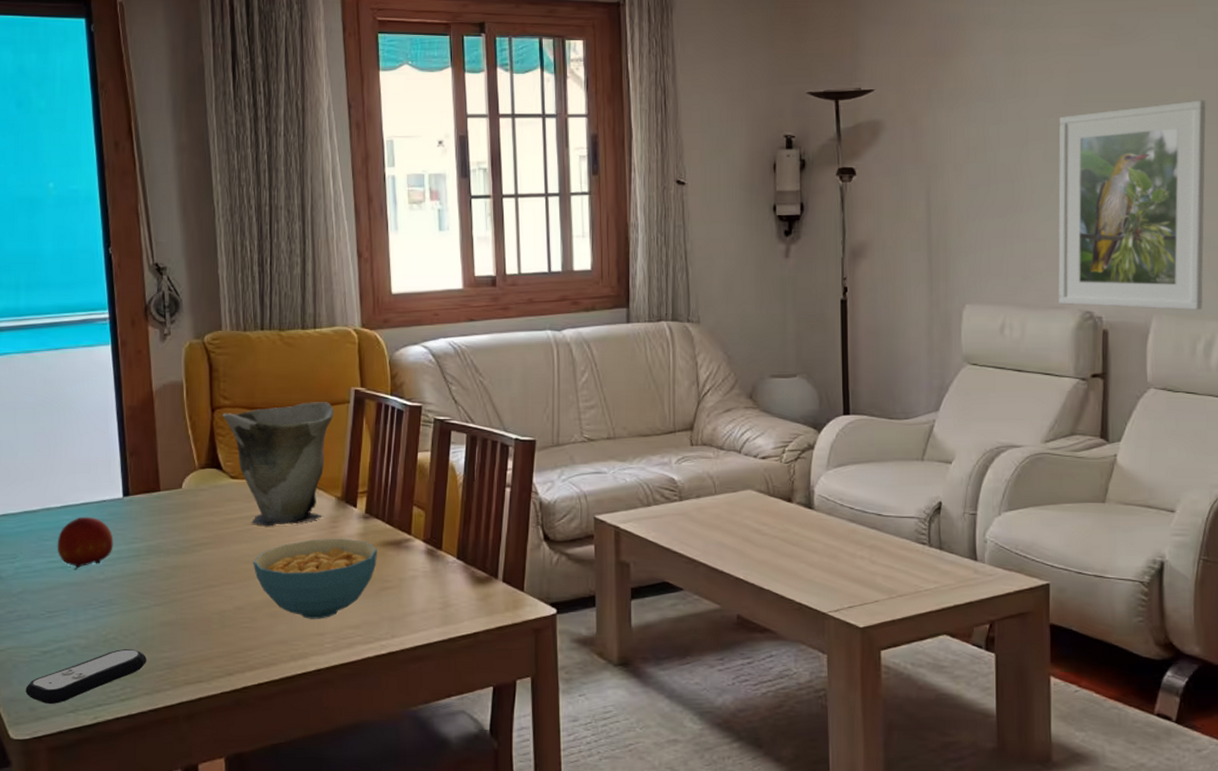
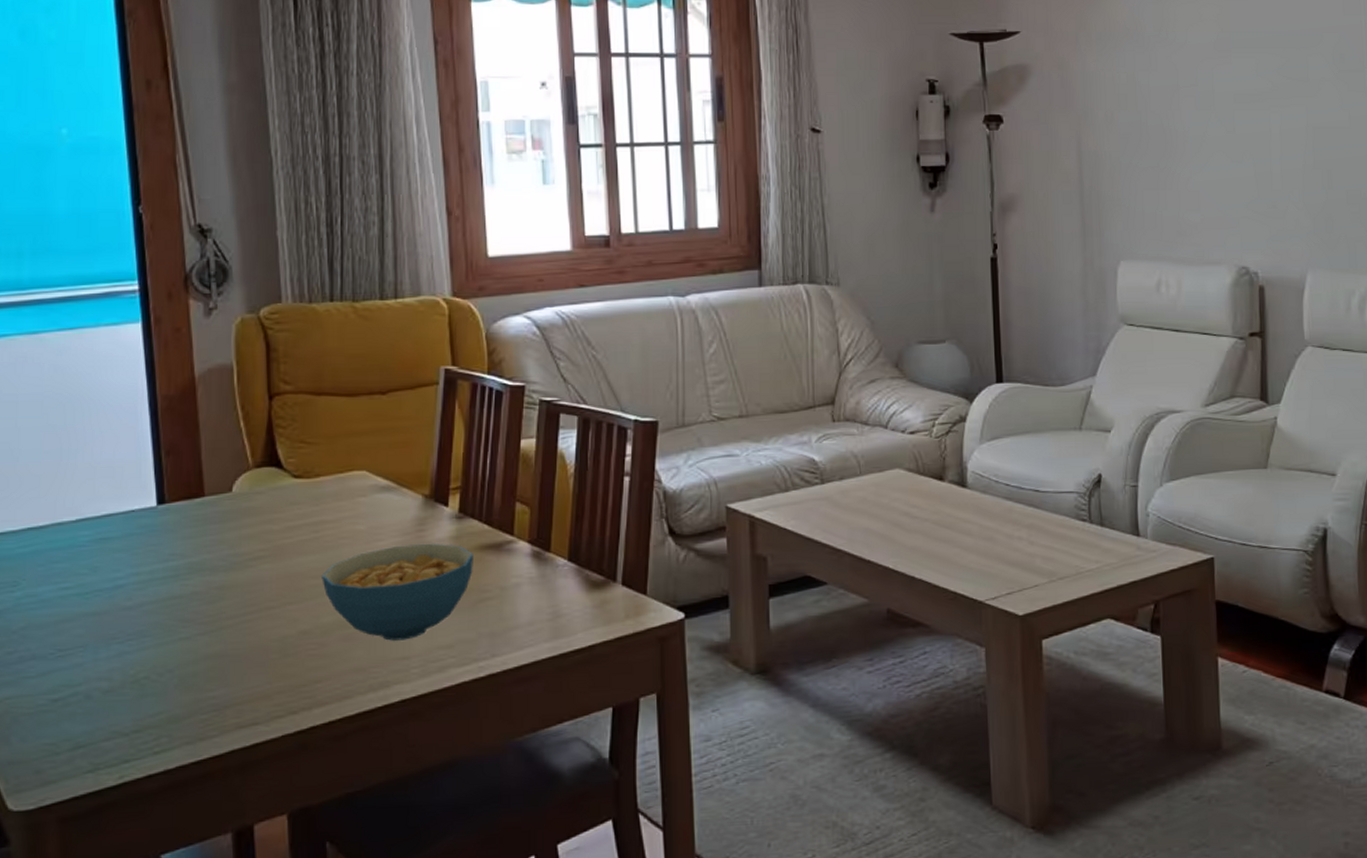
remote control: present [25,649,147,705] -> none [29,690,189,765]
fruit: present [57,516,114,570] -> none [71,531,145,597]
vase: present [222,402,334,527] -> none [283,384,420,533]
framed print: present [1058,100,1206,311] -> none [1209,47,1356,265]

